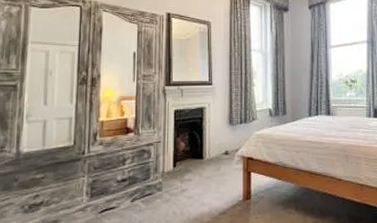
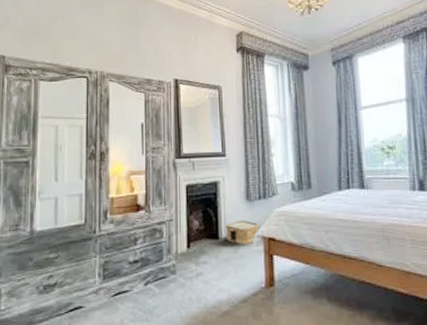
woven basket: none [209,142,240,164] -> present [225,221,260,245]

